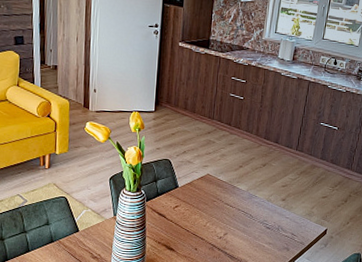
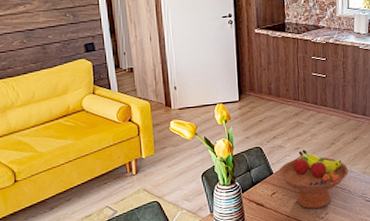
fruit bowl: none [184,168,254,227] -> present [279,149,349,209]

